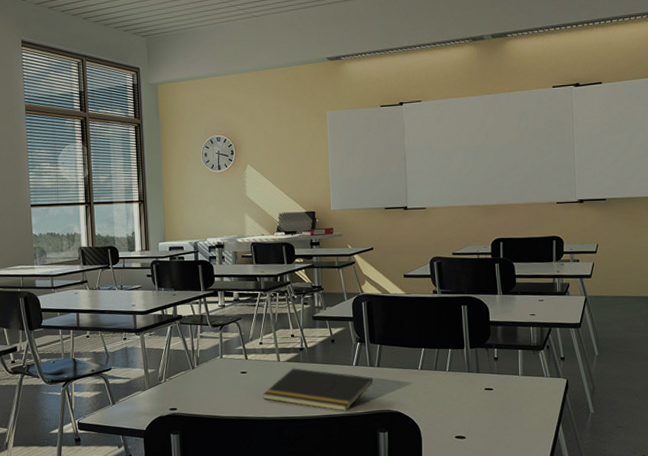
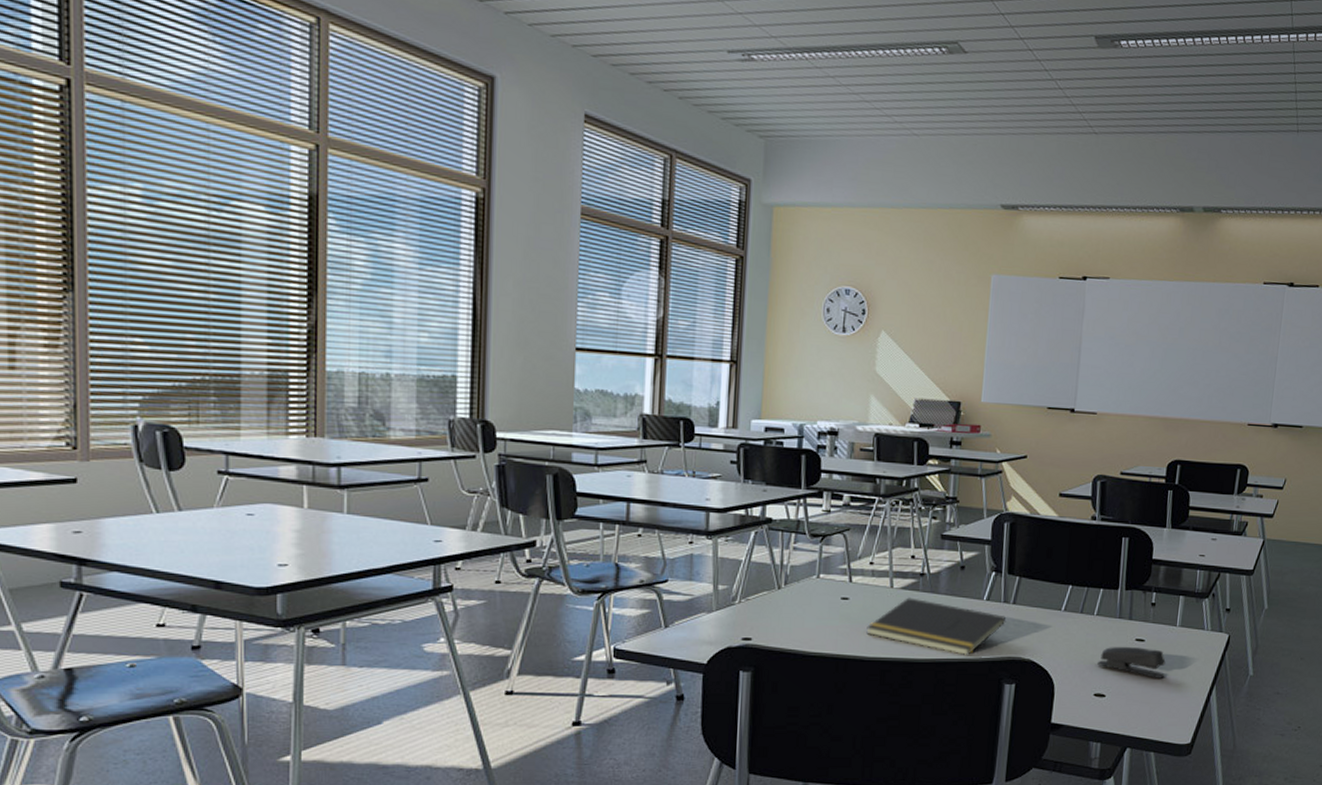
stapler: none [455,395,515,420] -> present [1097,646,1166,678]

